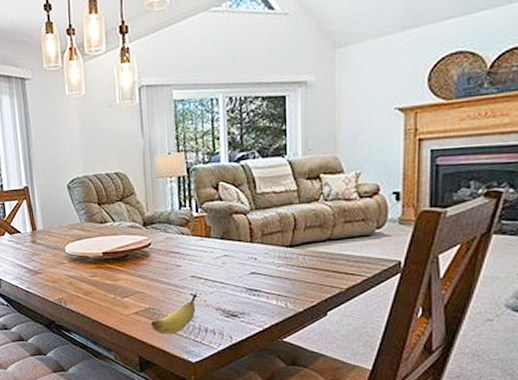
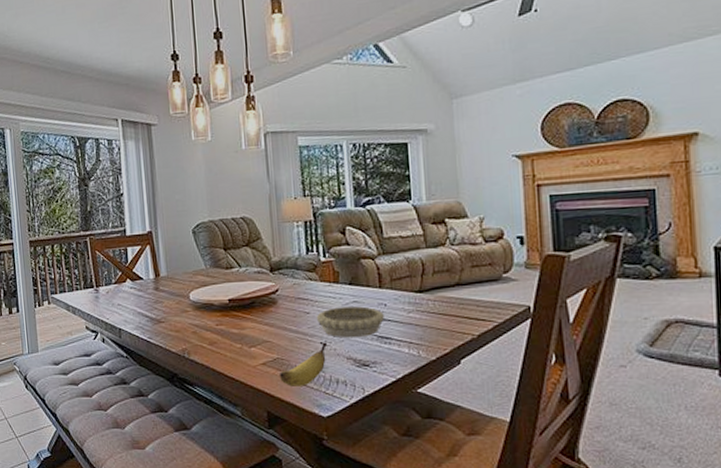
decorative bowl: none [187,260,254,290] -> present [316,306,384,338]

